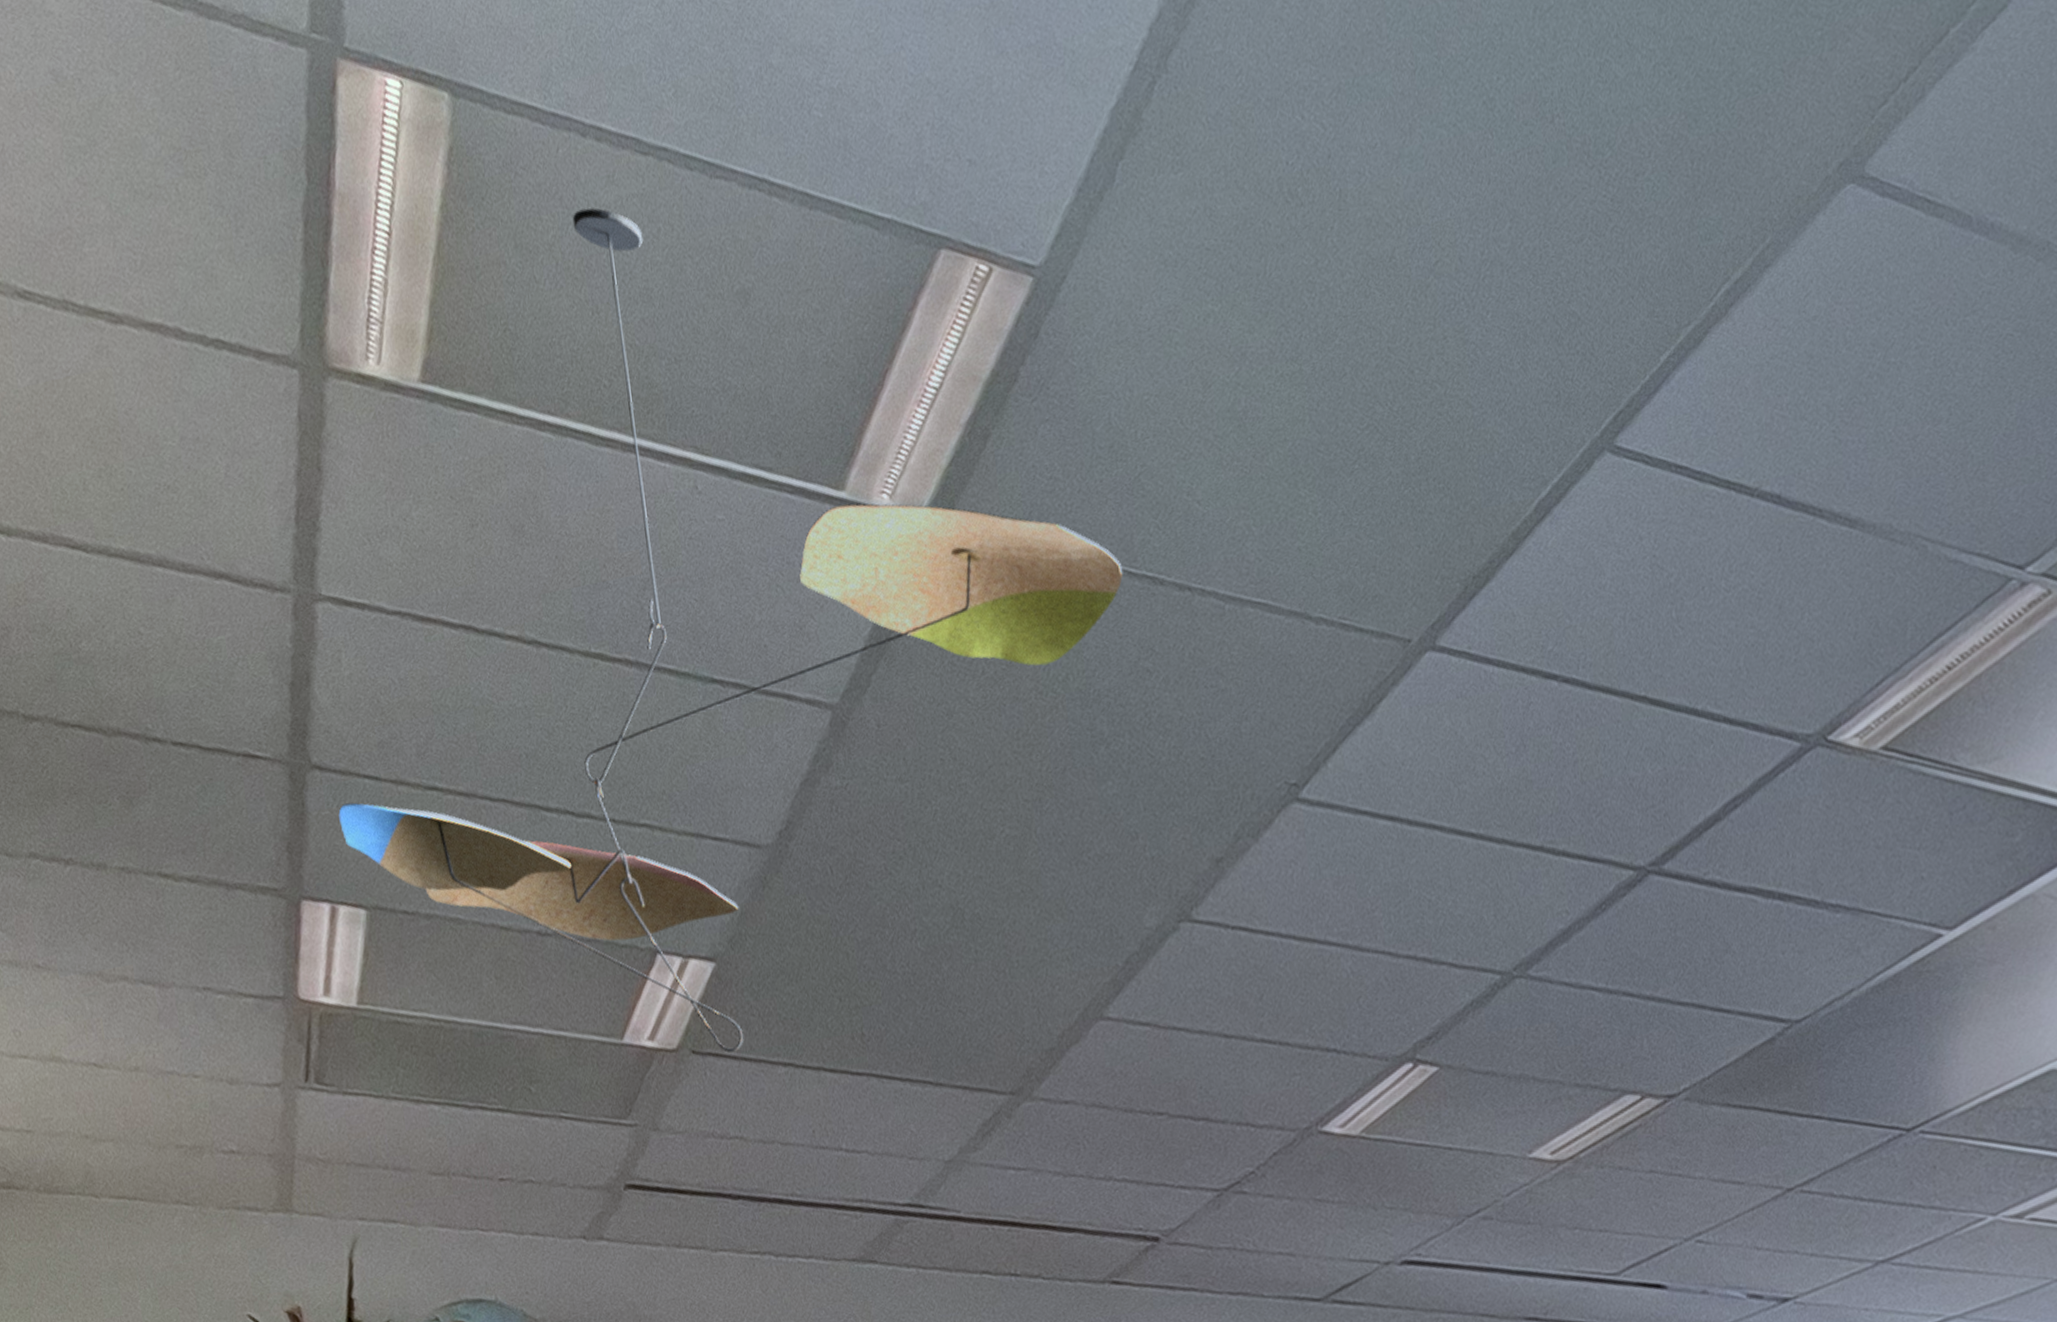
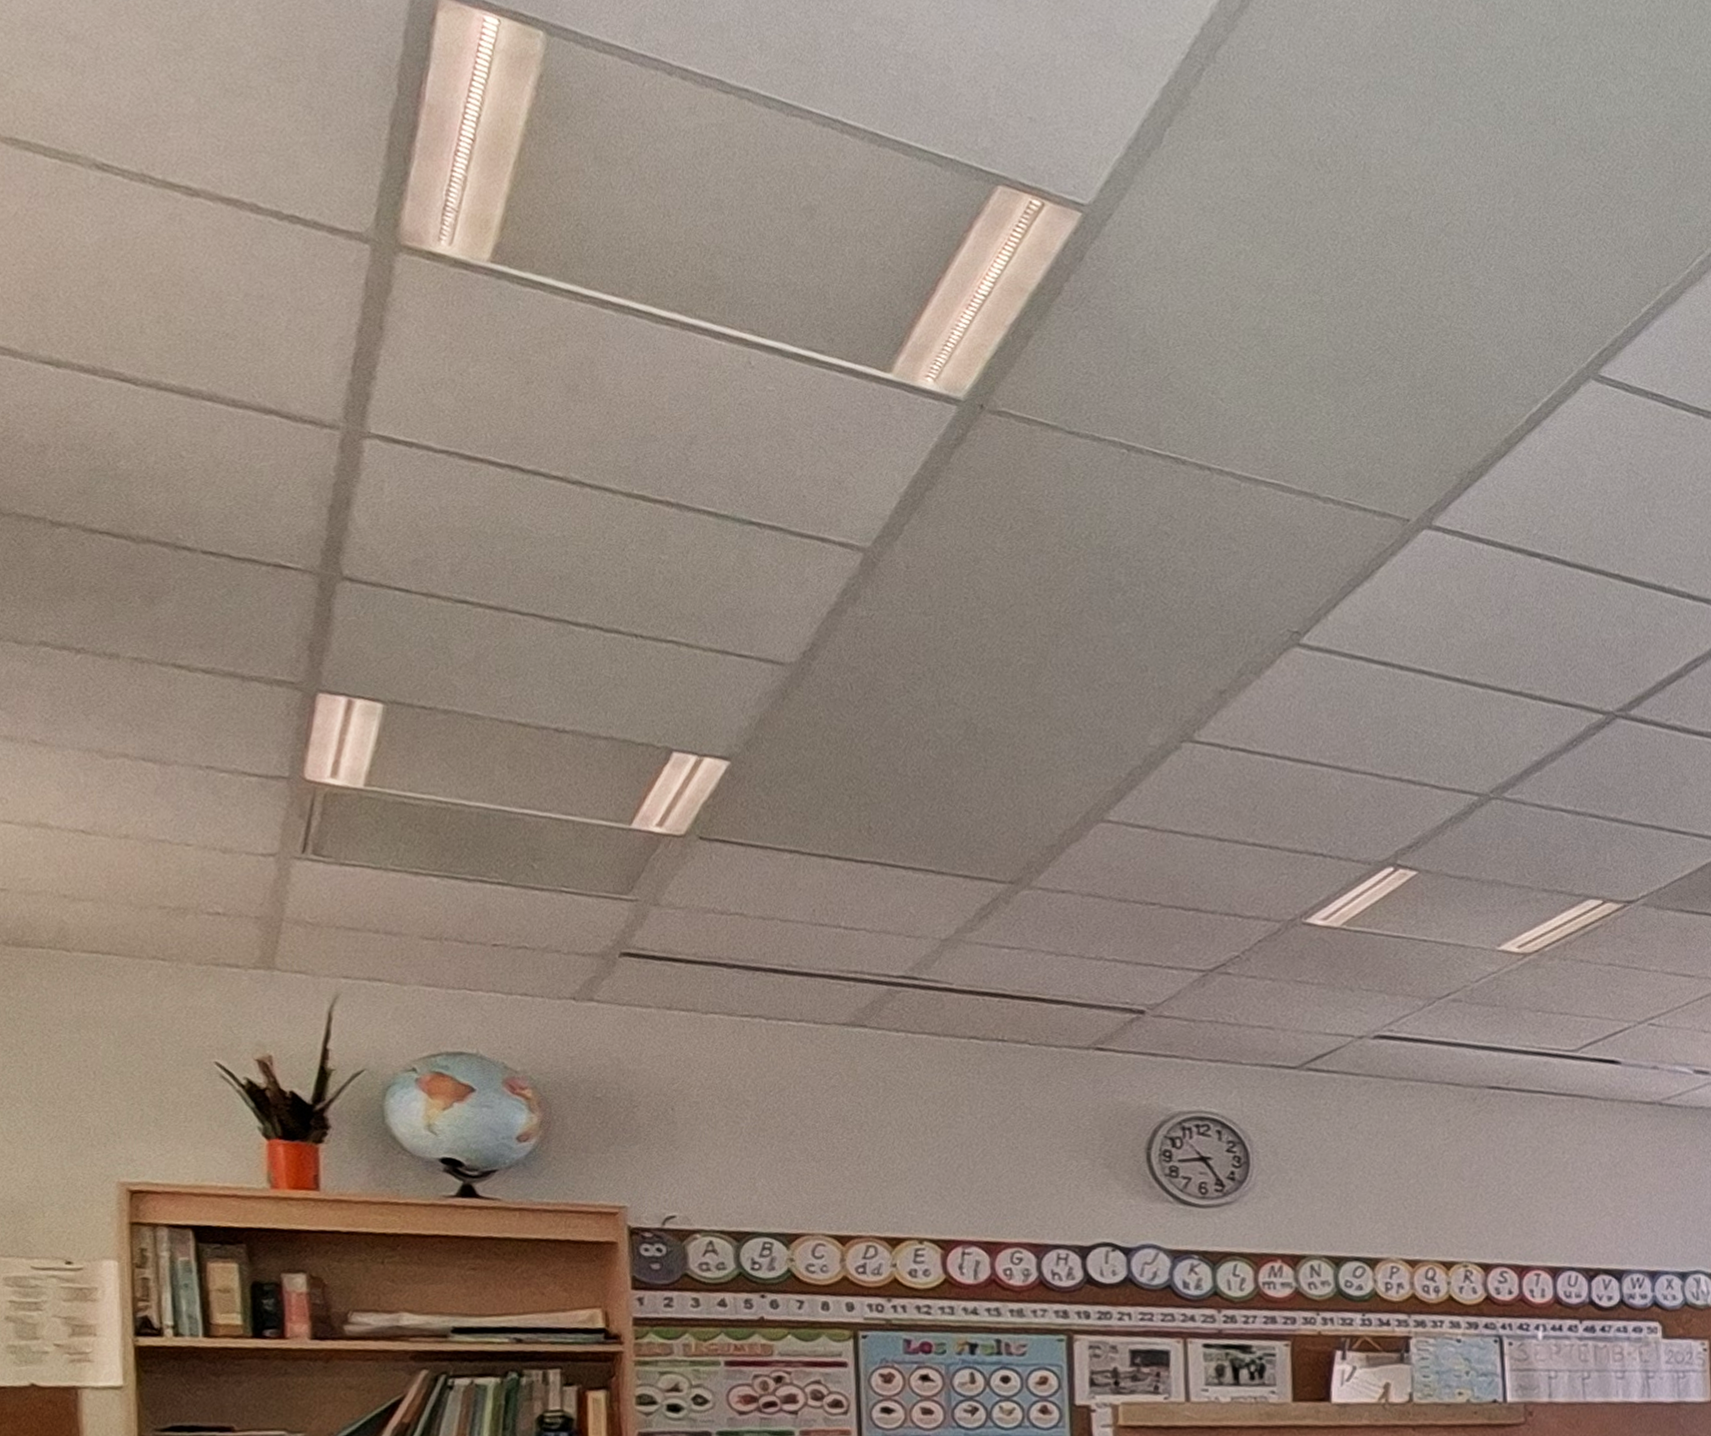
ceiling mobile: present [338,208,1123,1052] -> none [365,132,1148,839]

